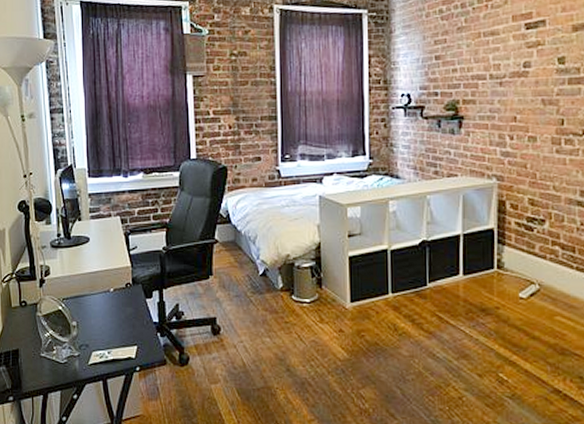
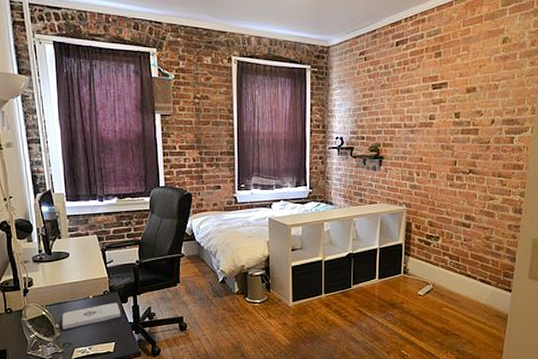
notepad: none [79,297,145,328] -> present [62,302,122,330]

